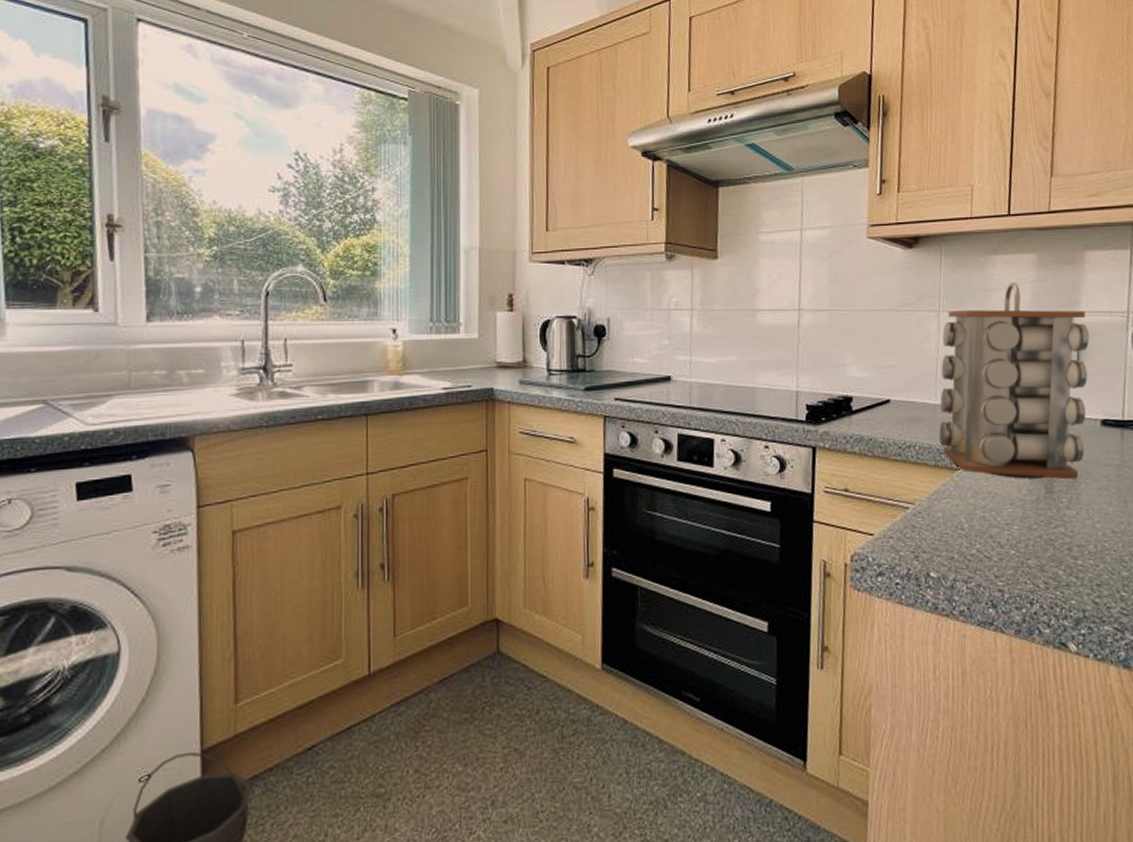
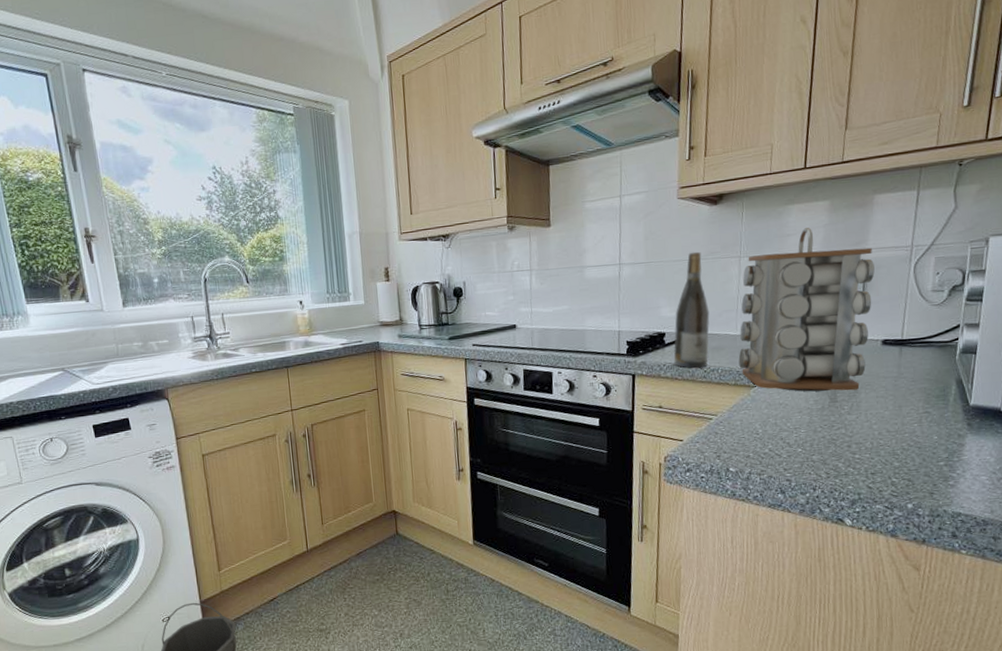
wine bottle: none [862,301,905,442] -> present [673,251,710,368]

